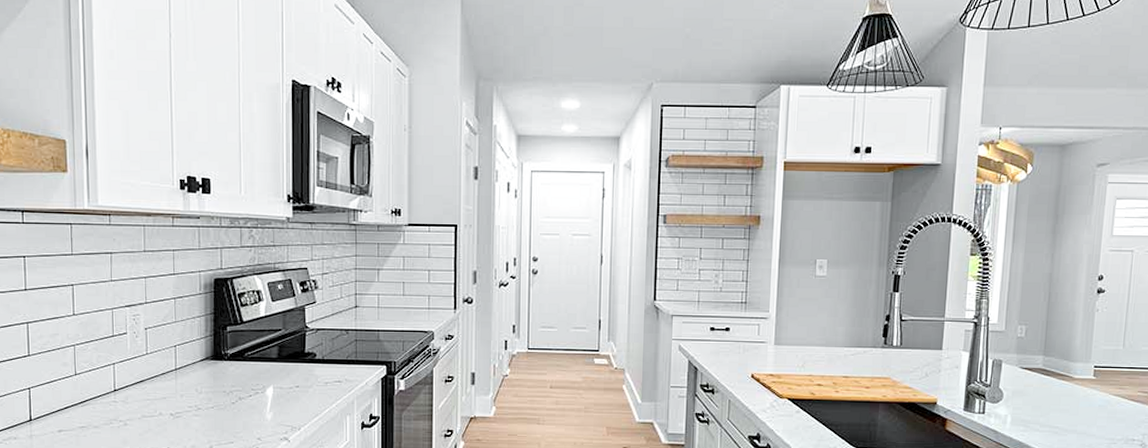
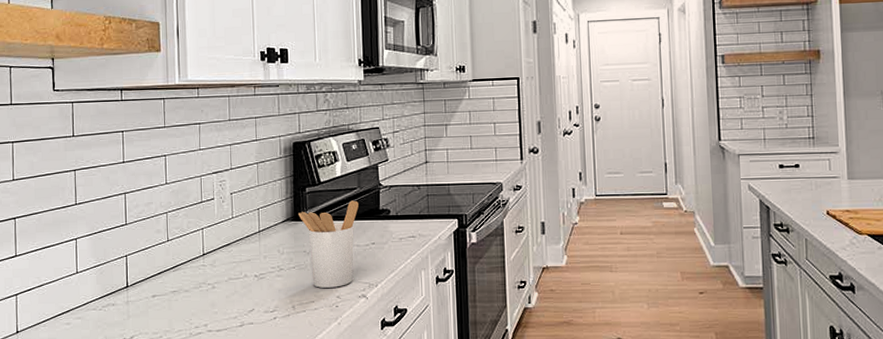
utensil holder: none [219,342,283,429] -> present [298,200,359,288]

